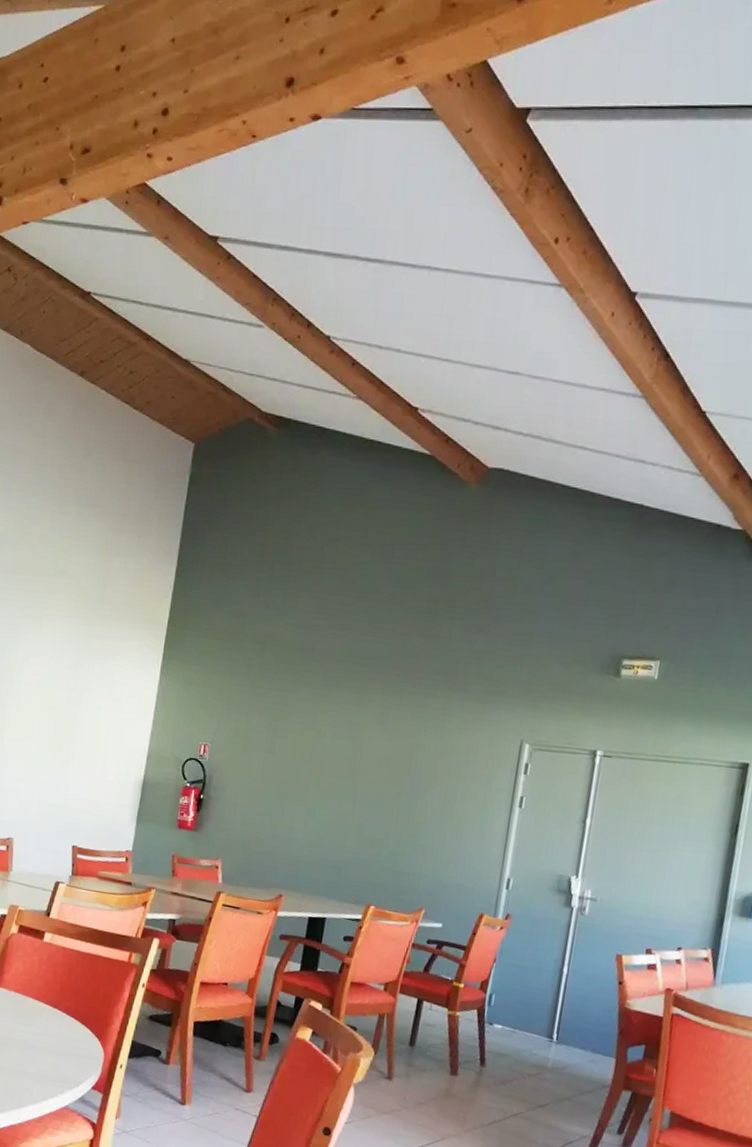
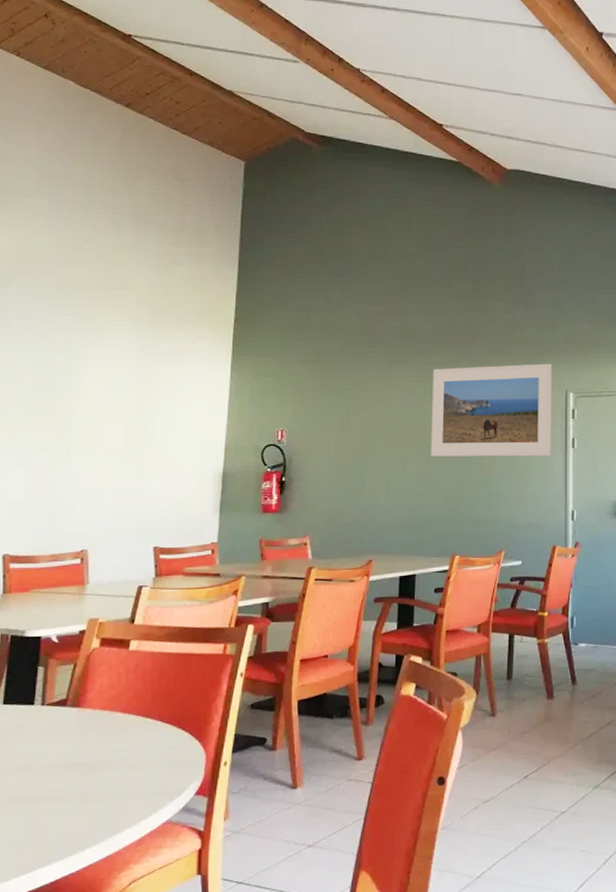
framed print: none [357,697,510,814] -> present [431,363,552,457]

